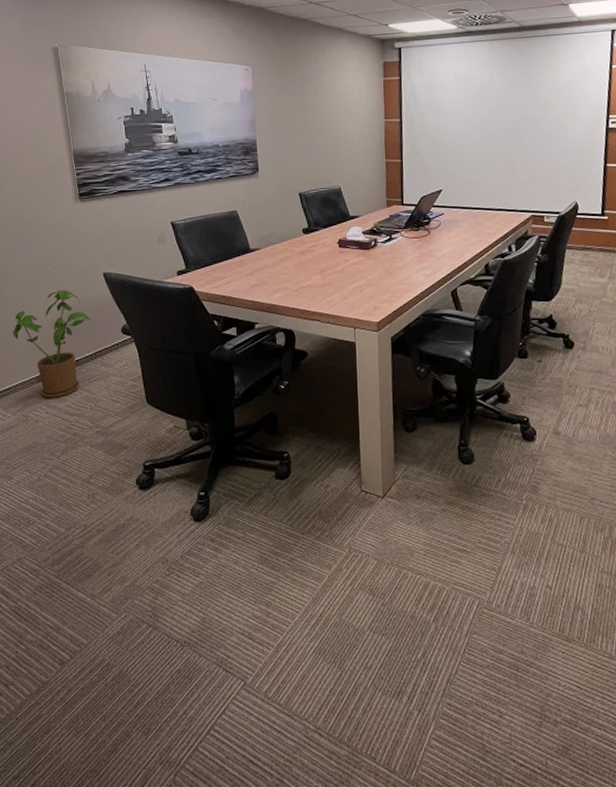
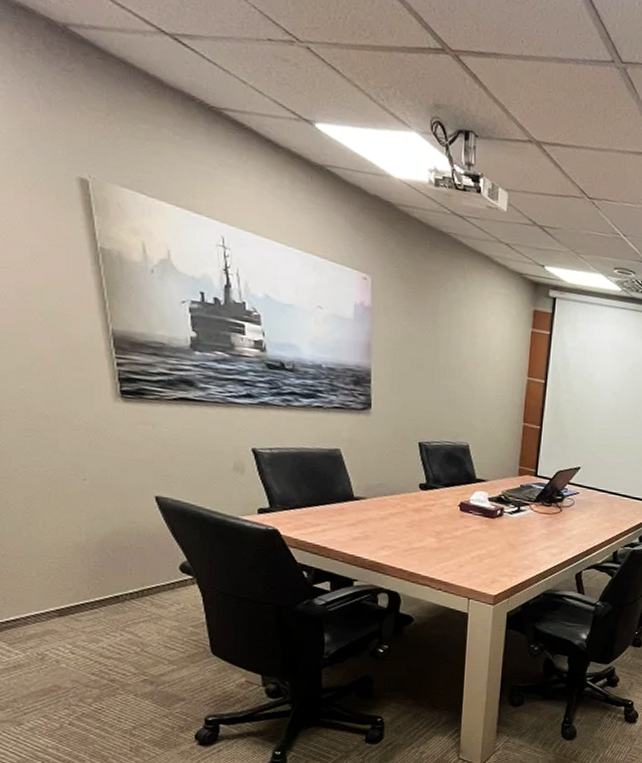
house plant: present [13,289,91,398] -> none [20,508,137,638]

